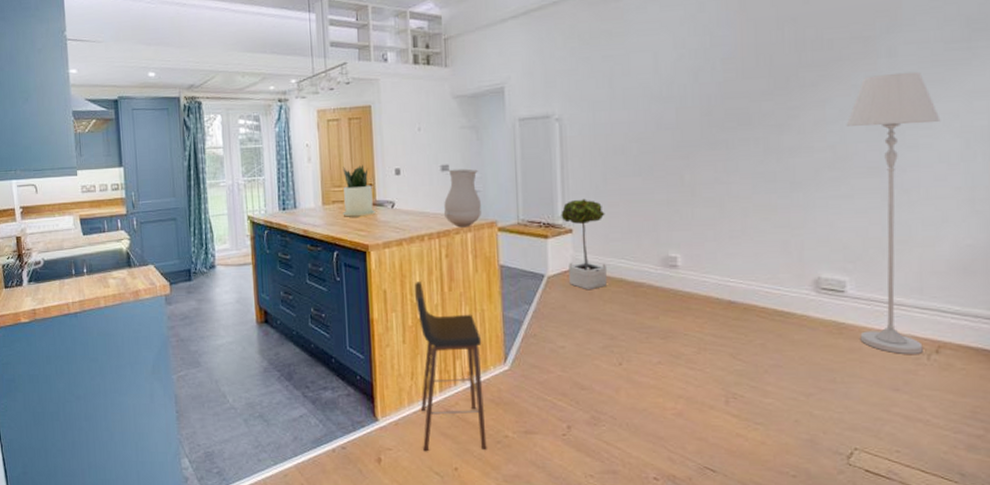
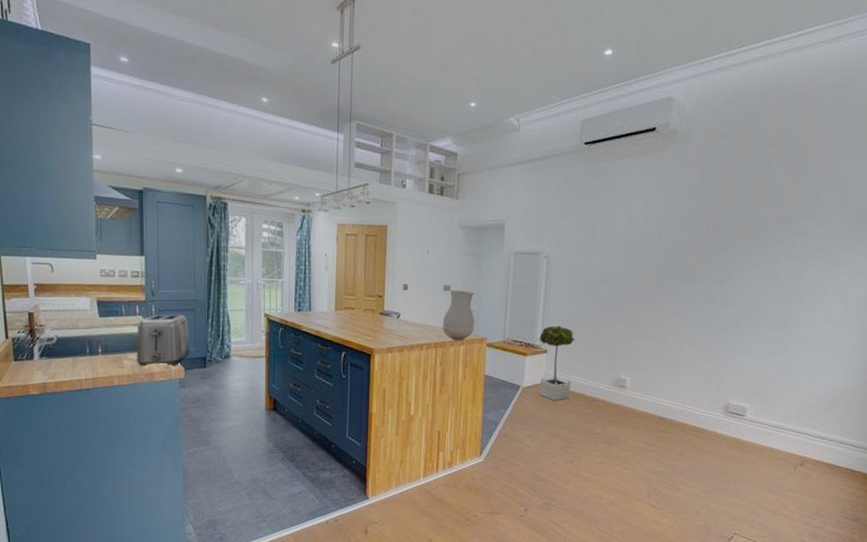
toaster: none [120,225,174,285] -> present [136,314,190,367]
planter: present [342,164,376,217] -> none [353,277,383,324]
bar stool: present [414,282,487,452] -> none [405,384,463,526]
floor lamp: present [846,71,941,354] -> none [750,249,831,466]

